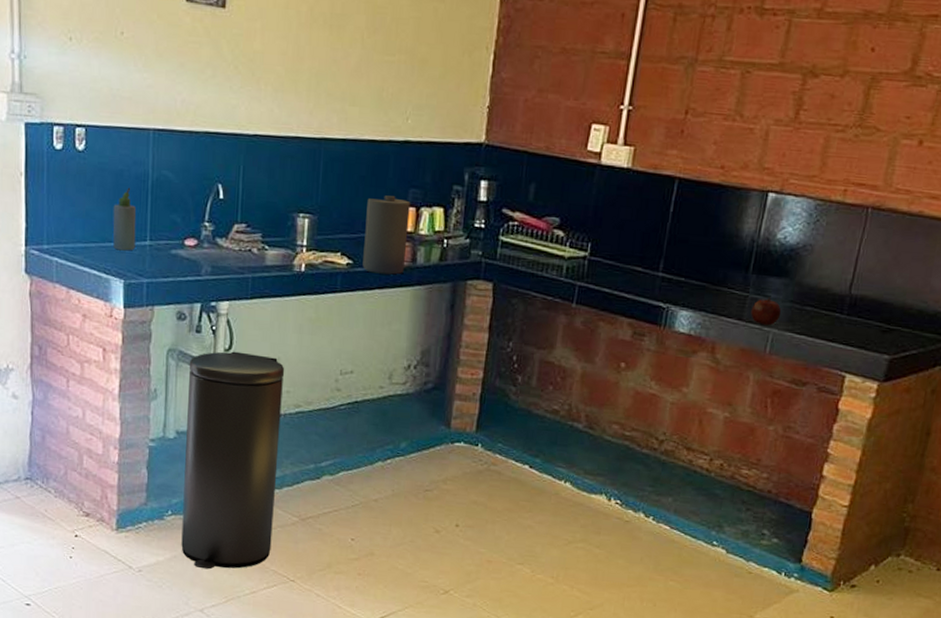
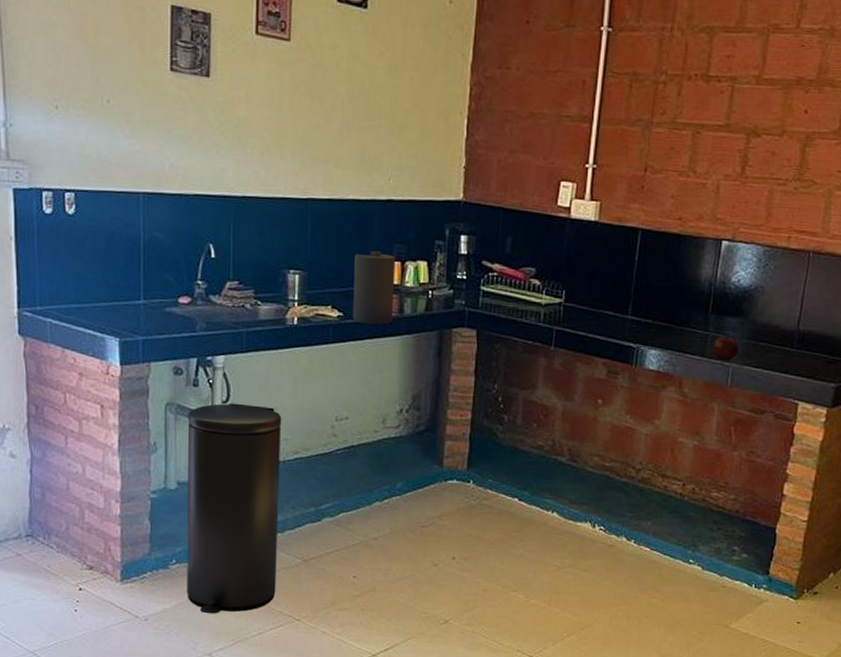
bottle: present [112,187,137,251] -> none [106,249,130,310]

